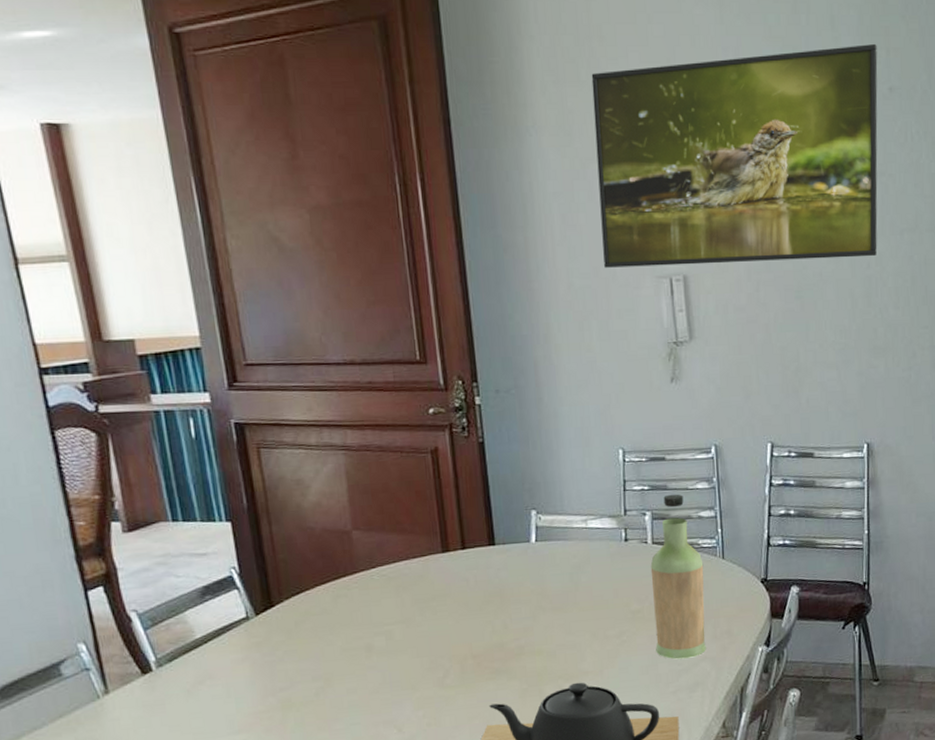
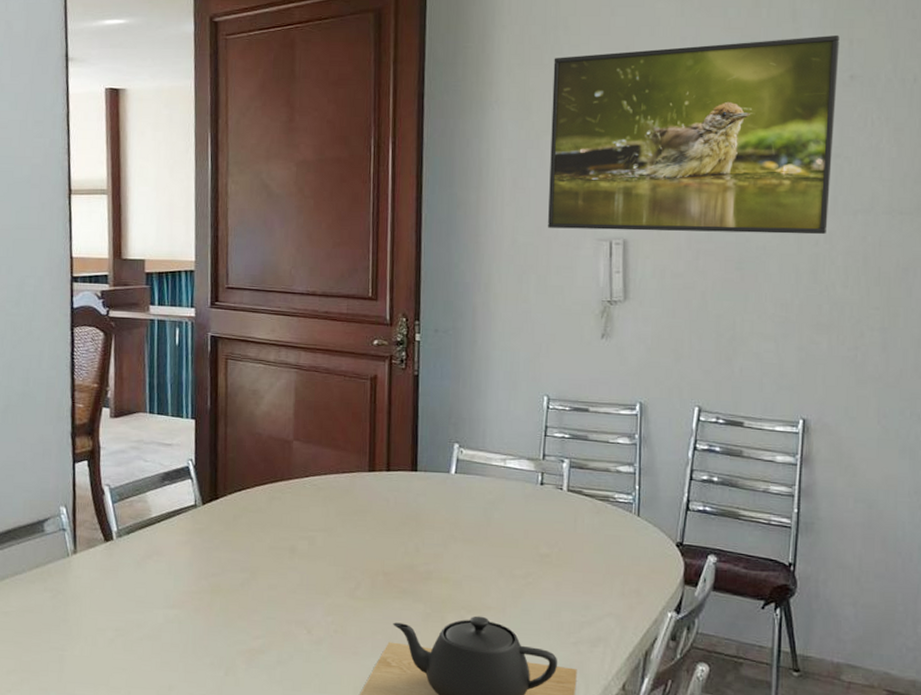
bottle: present [650,494,706,660] -> none [560,445,618,612]

